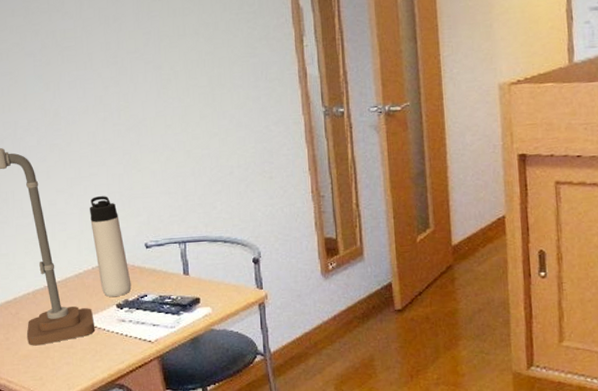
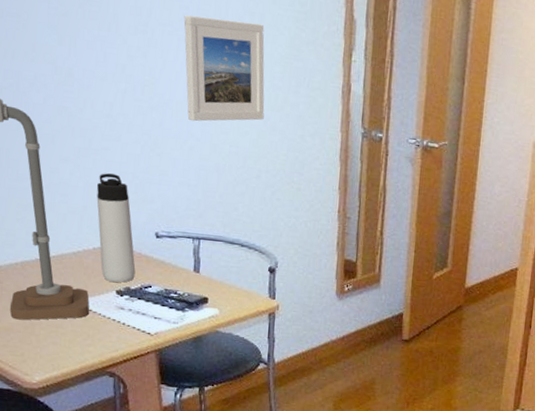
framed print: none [147,32,230,134] -> present [184,15,265,122]

